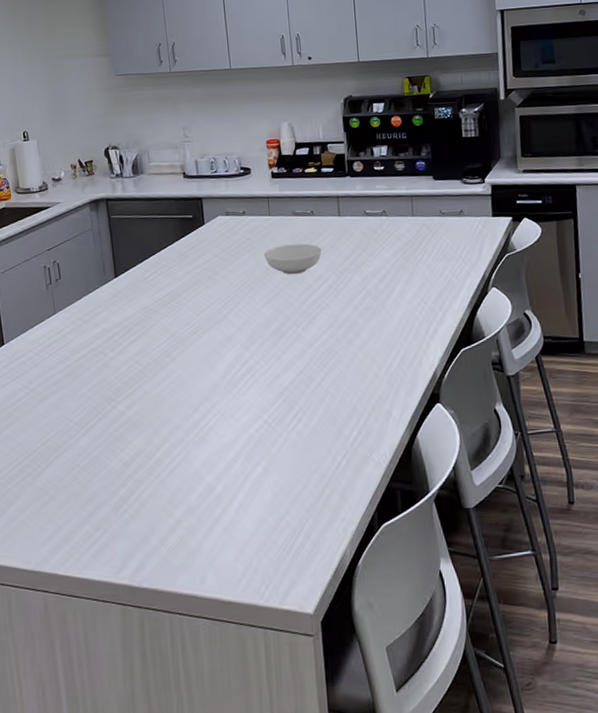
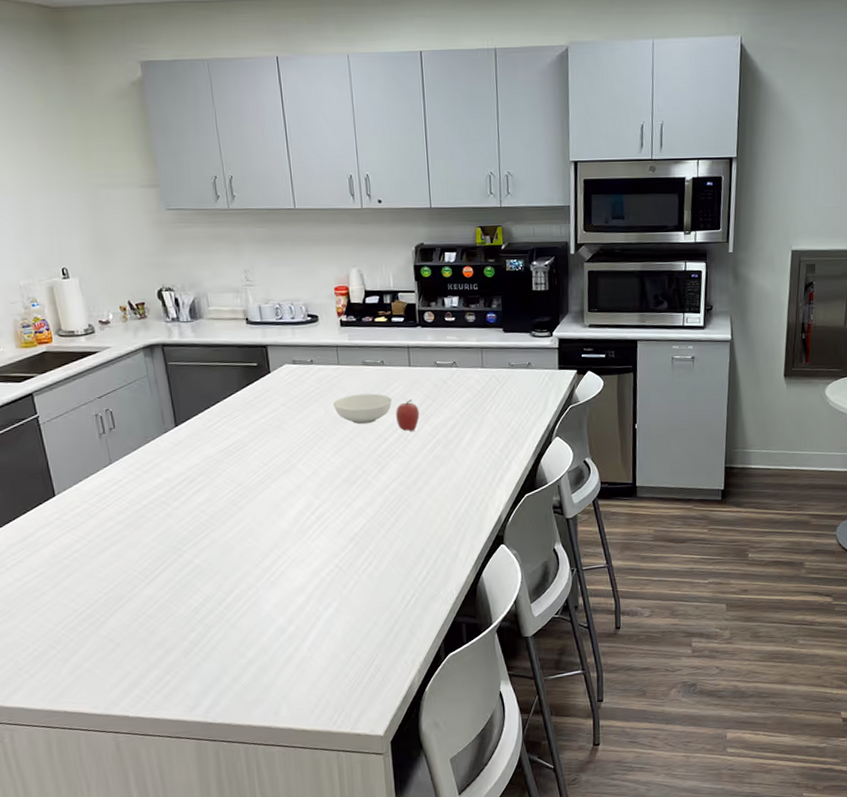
fruit: none [325,249,350,282] -> present [396,399,420,431]

